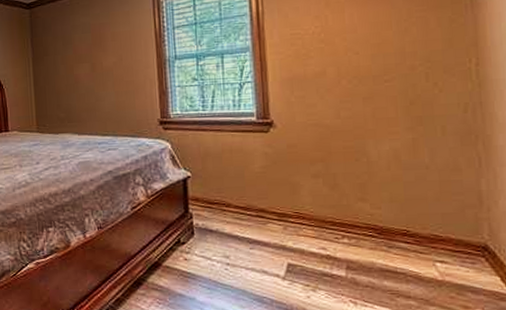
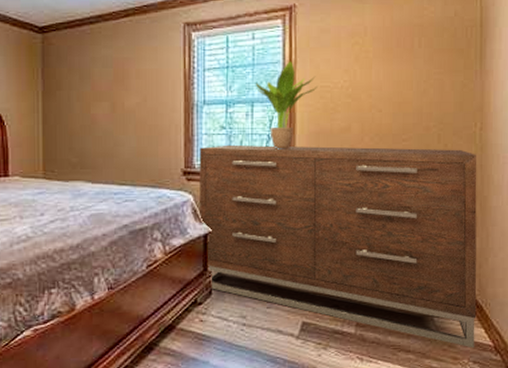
dresser: none [174,87,490,297] -> present [199,144,477,348]
potted plant: none [223,12,287,97] -> present [255,61,317,149]

